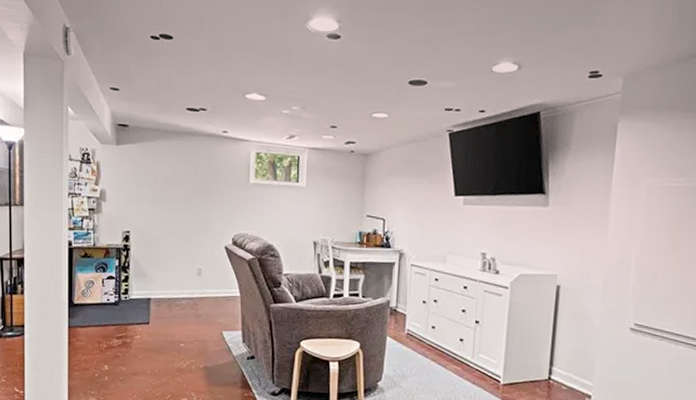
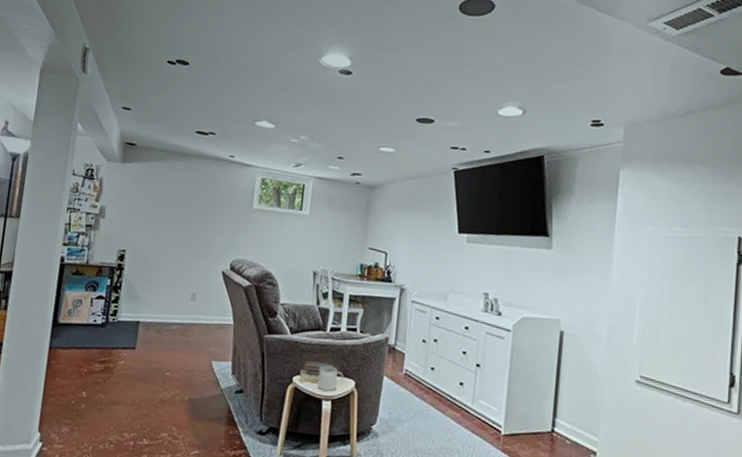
books: none [306,326,339,347] -> present [299,361,334,384]
mug: none [324,330,349,354] -> present [317,365,344,392]

